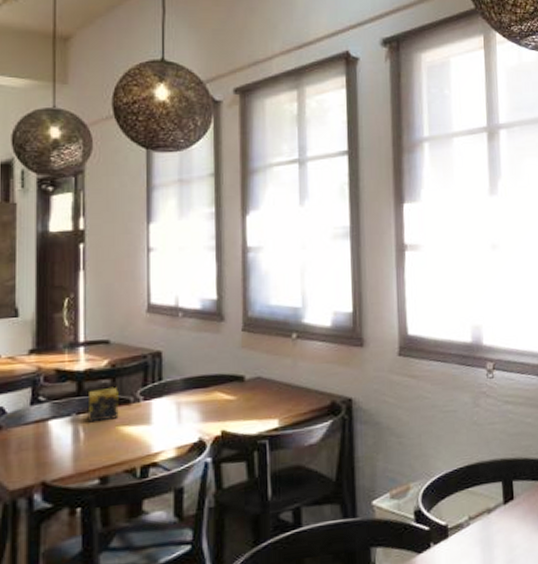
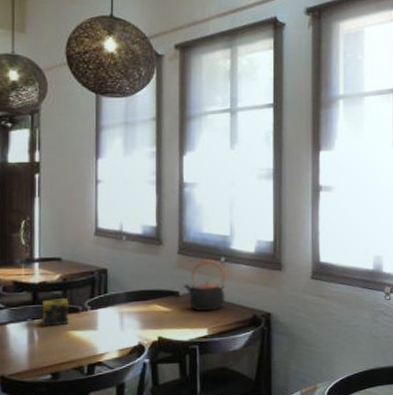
teapot: none [248,336,299,399] -> present [182,259,225,312]

